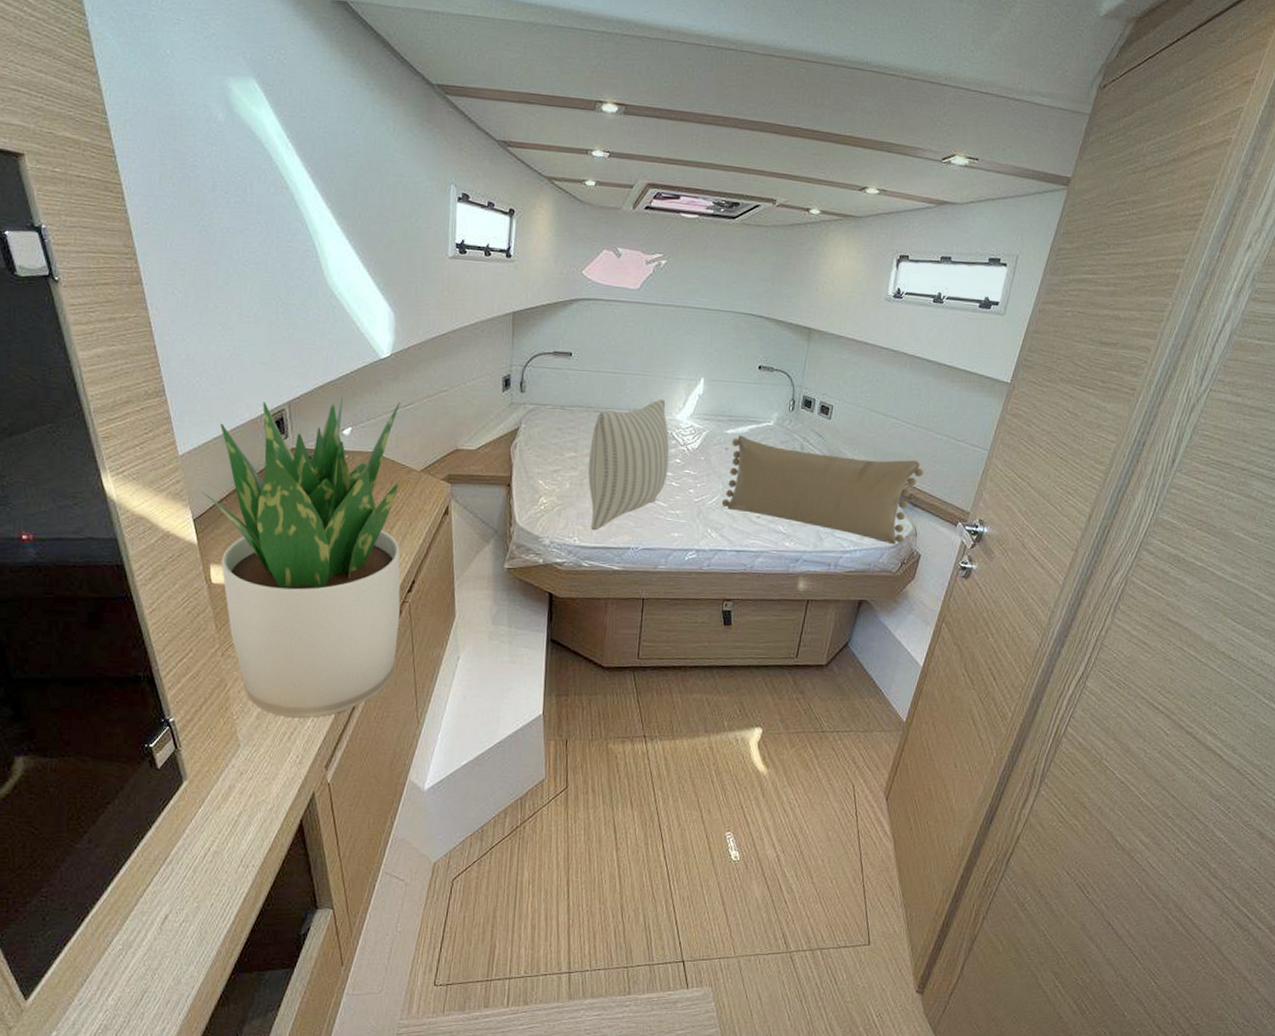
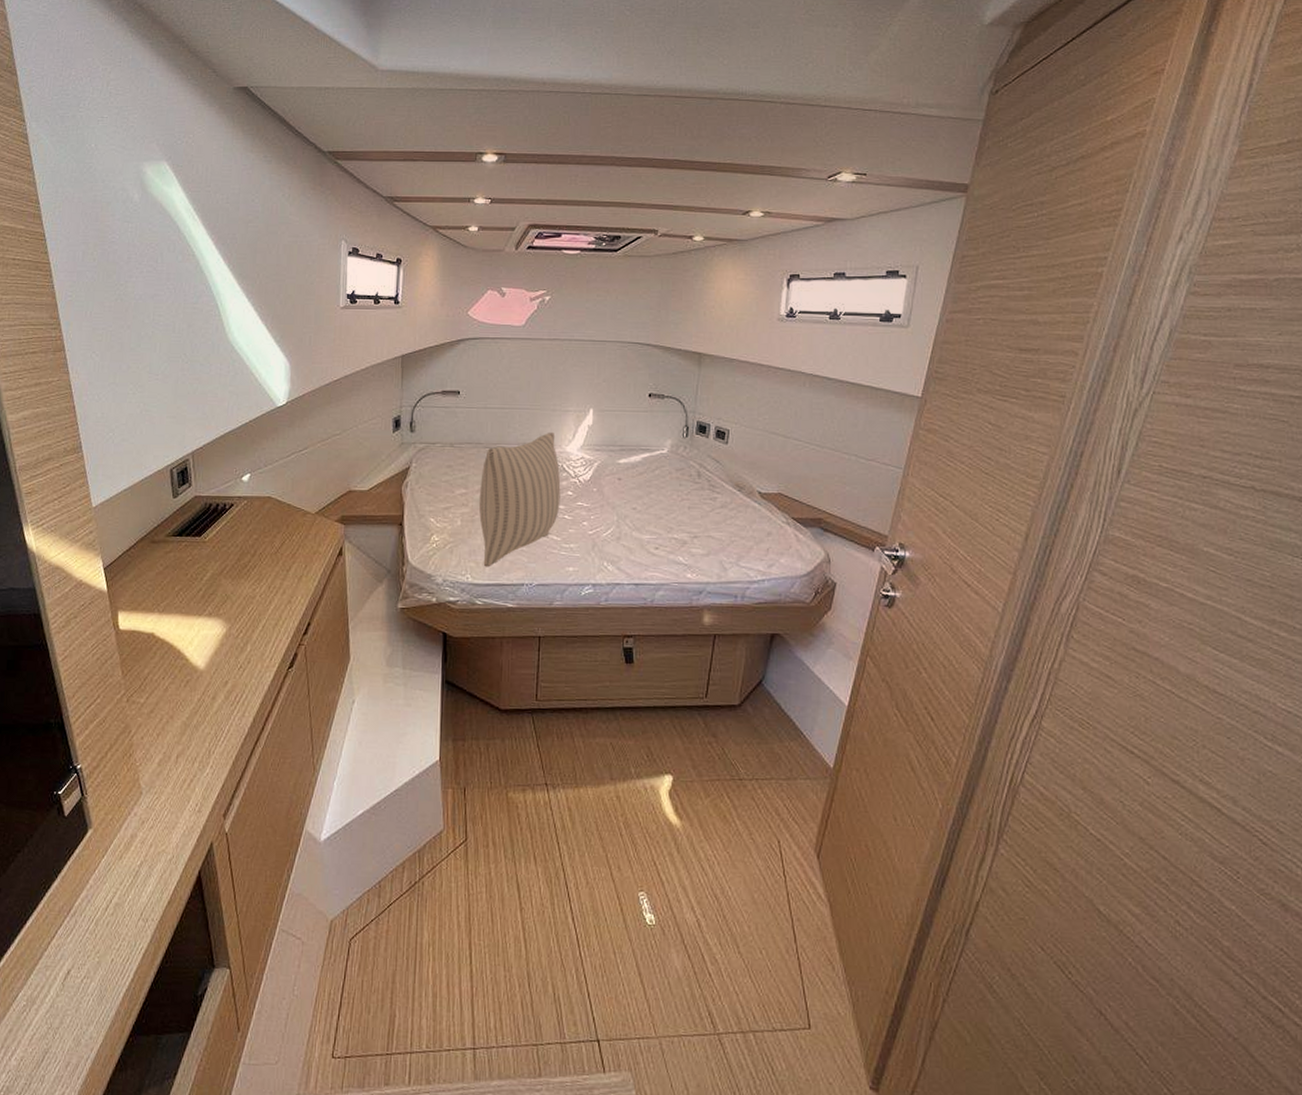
planter: present [200,396,401,719] -> none [111,444,297,765]
pillow: present [721,435,924,545] -> none [617,464,833,573]

